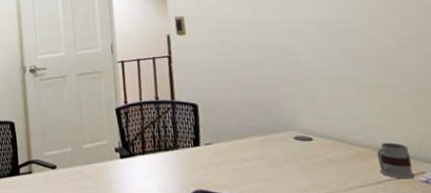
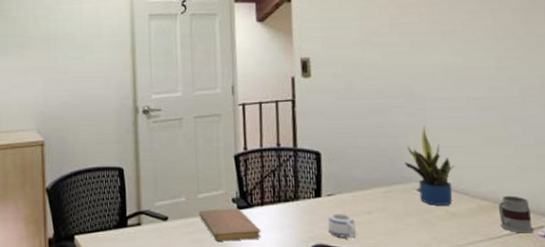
notebook: none [84,157,144,188] -> present [198,208,261,241]
mug: none [206,160,236,184] -> present [327,213,357,238]
potted plant: none [280,77,331,153] -> present [405,125,455,206]

